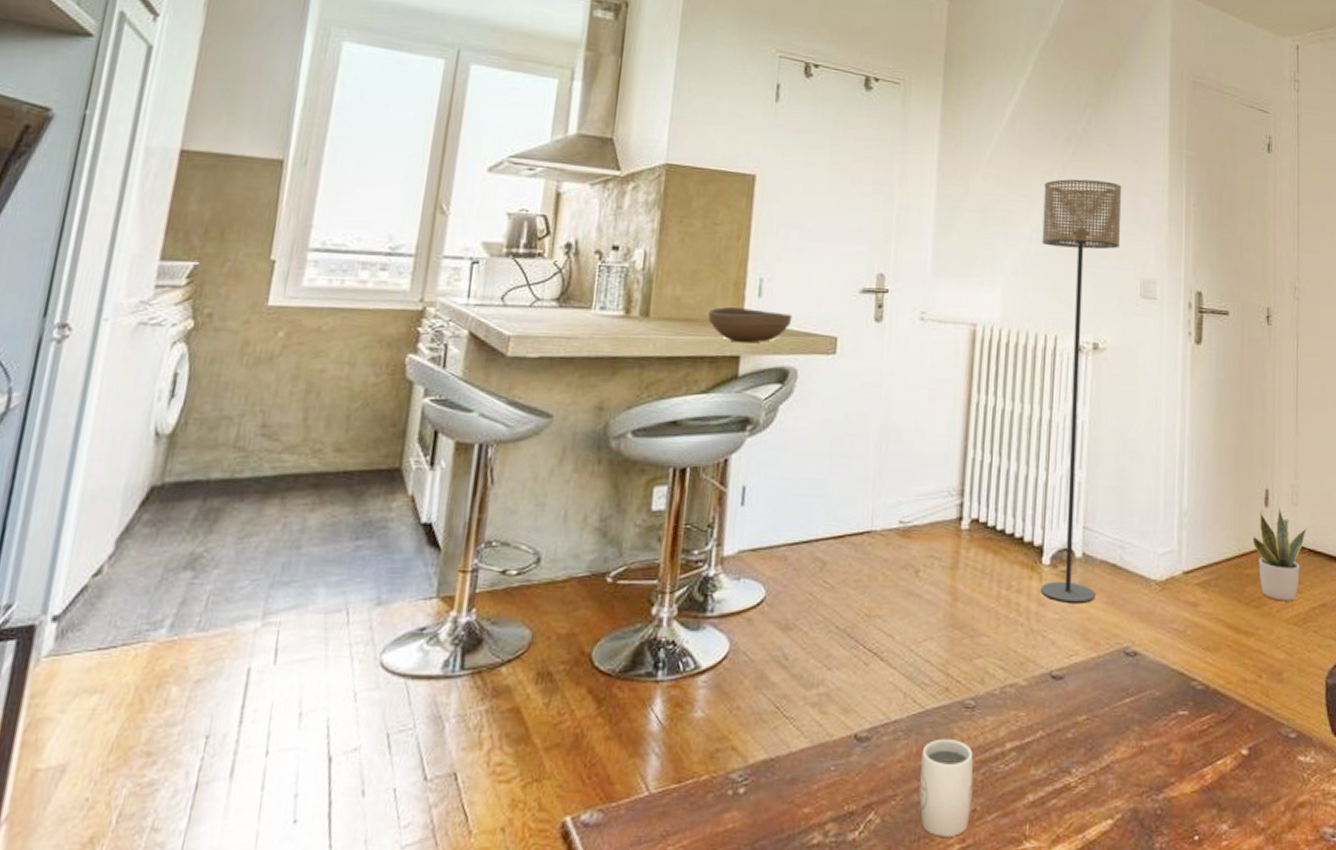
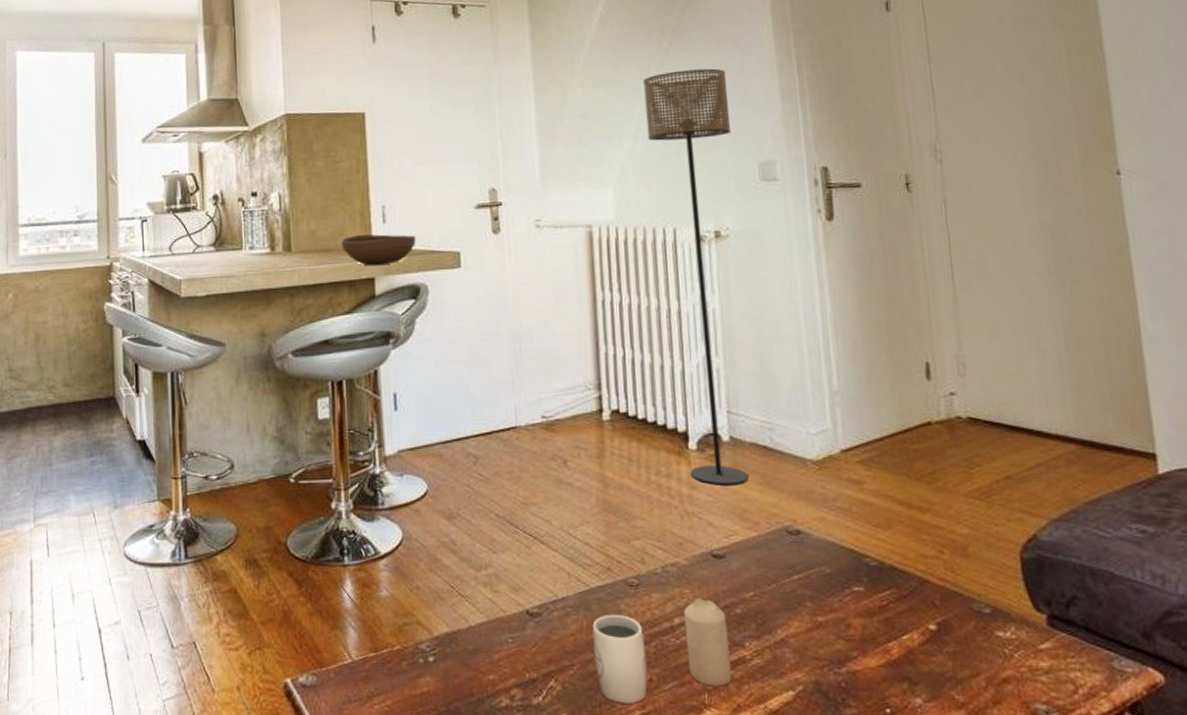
candle: none [1014,721,1057,817] -> present [683,598,732,687]
potted plant: present [1252,508,1306,602] -> none [916,380,979,476]

